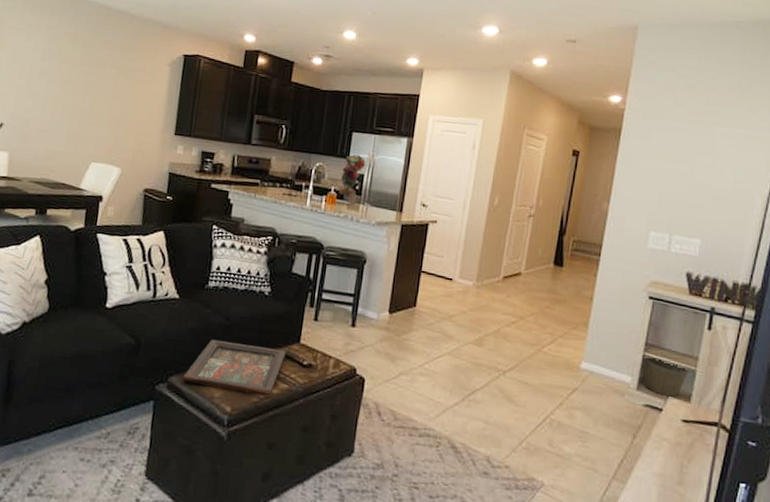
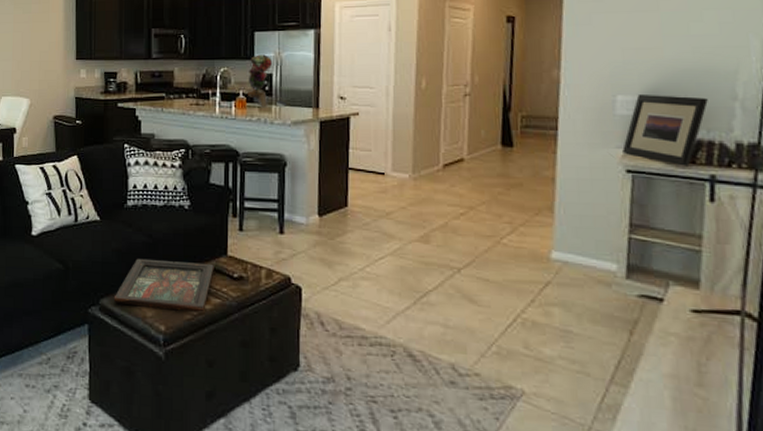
basket: present [642,356,689,398] -> none [628,239,693,284]
picture frame: none [648,233,718,299] -> present [622,95,708,167]

